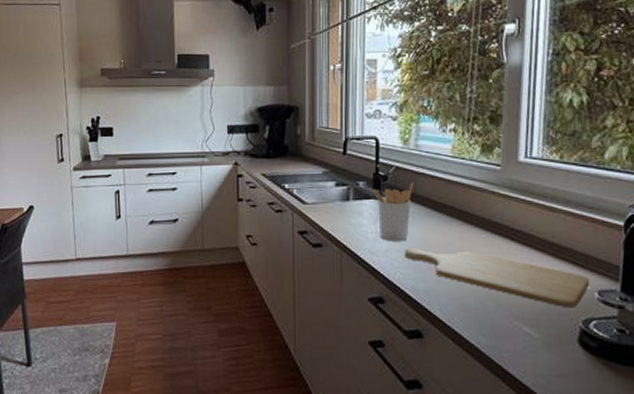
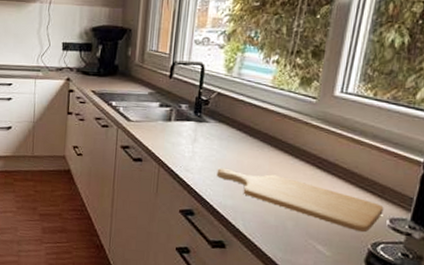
utensil holder: present [372,182,414,242] -> none [193,108,233,162]

